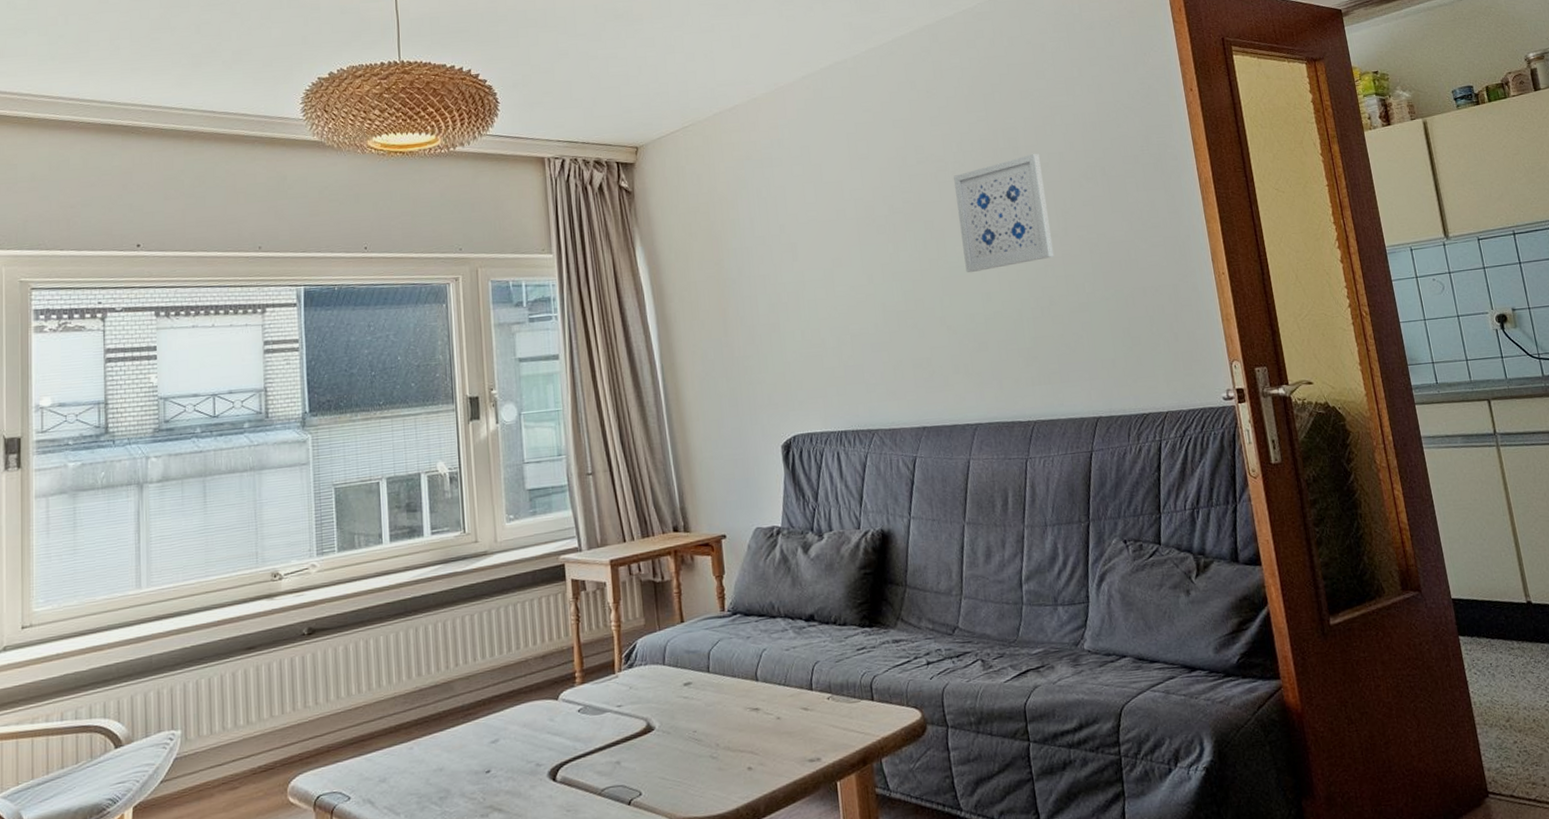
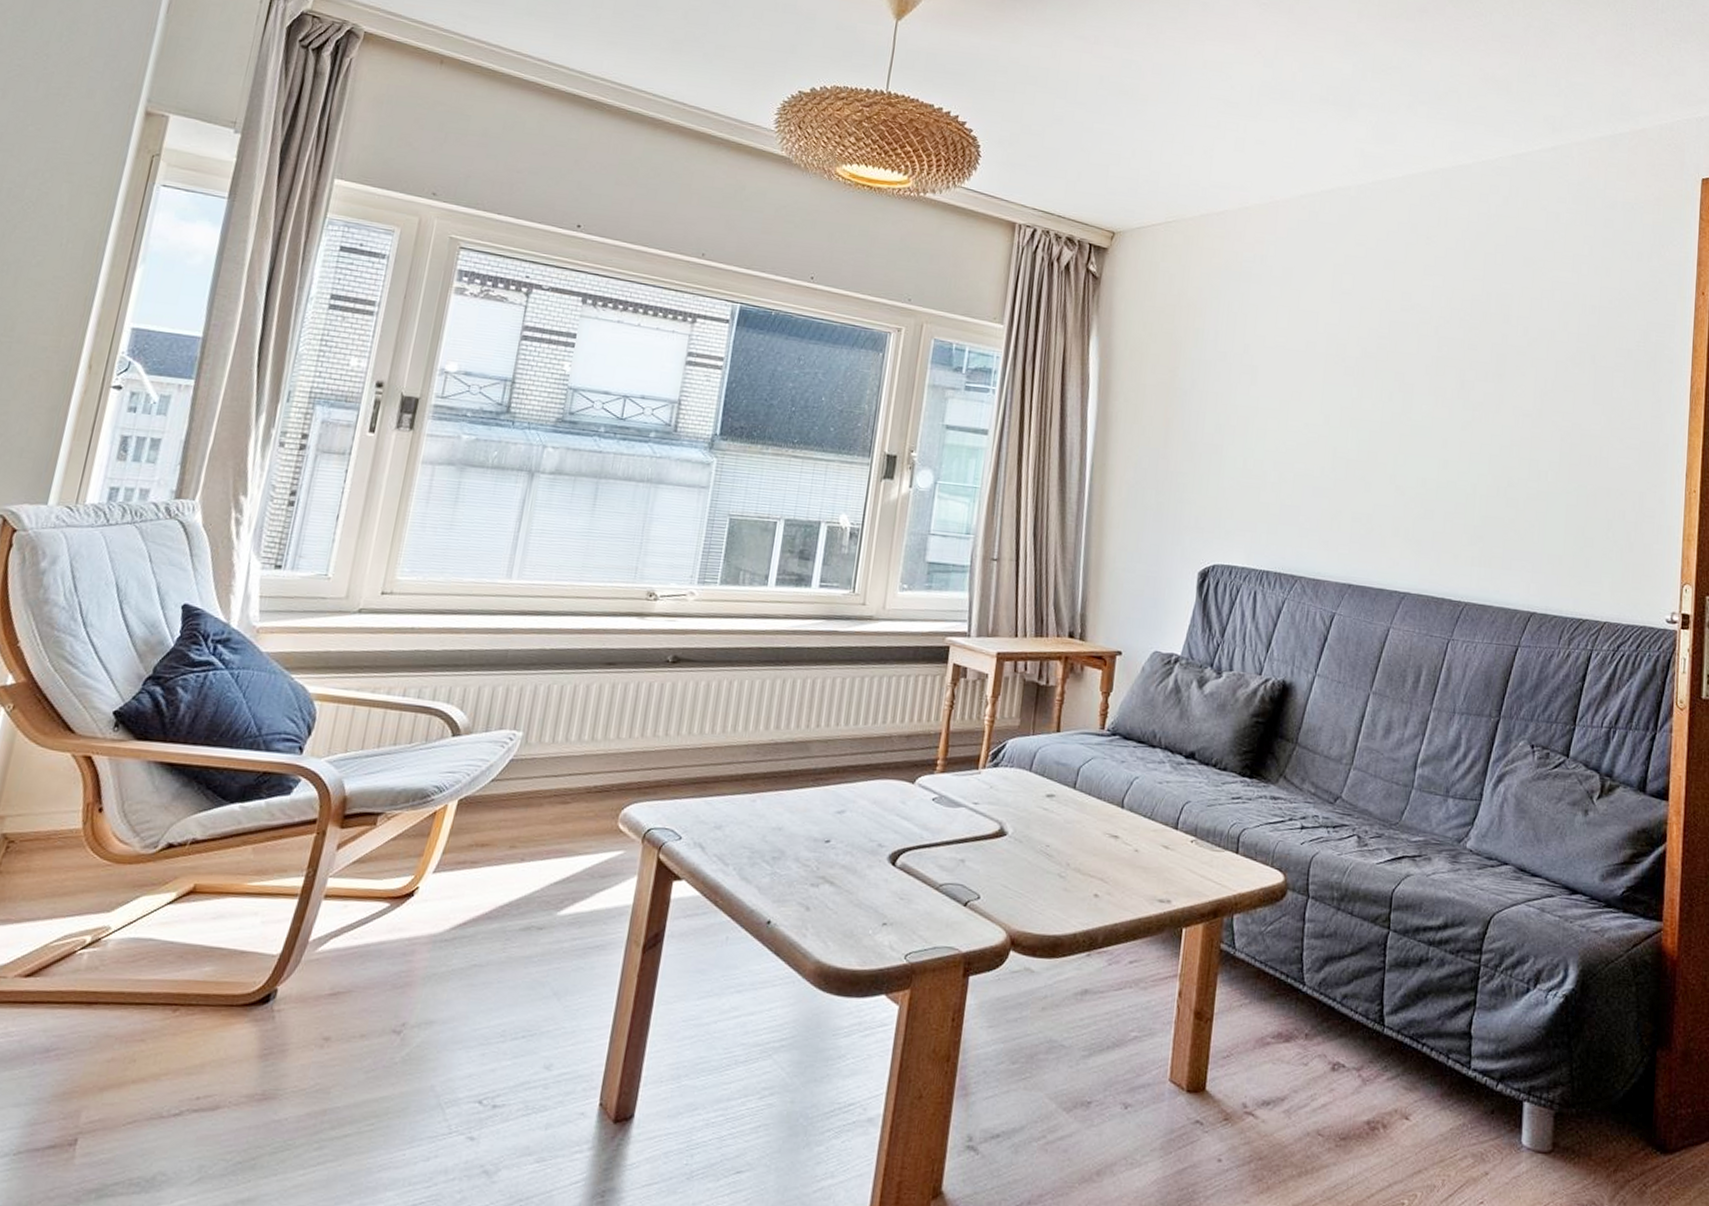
wall art: present [954,153,1054,273] -> none [1428,325,1530,438]

